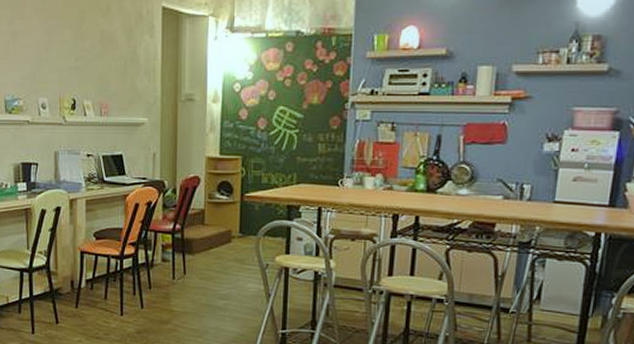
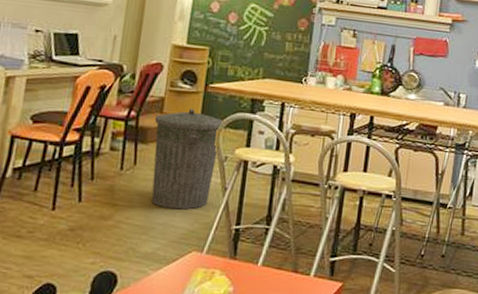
trash can: none [198,219,261,315] -> present [151,109,223,210]

